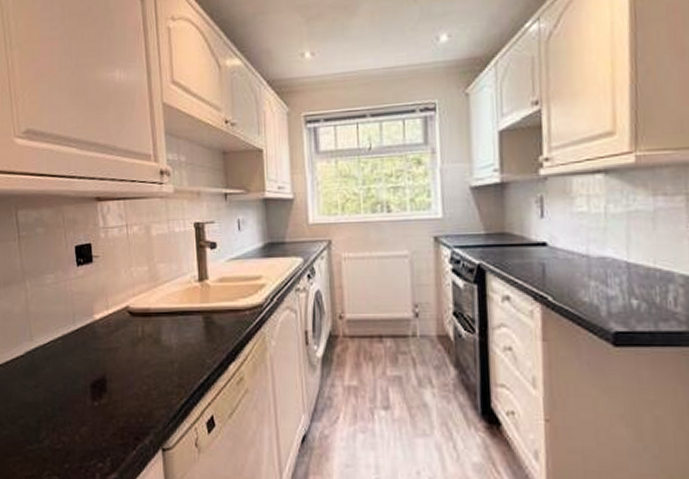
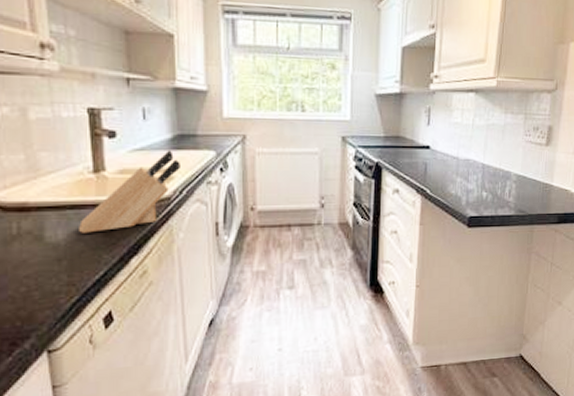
knife block: none [187,258,271,338] -> present [79,150,180,233]

